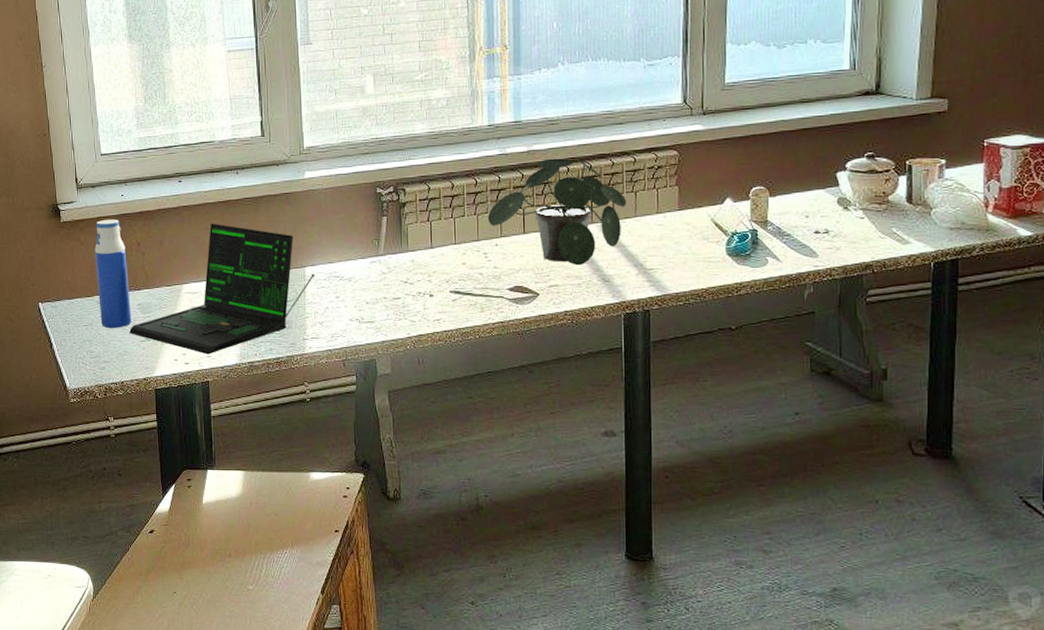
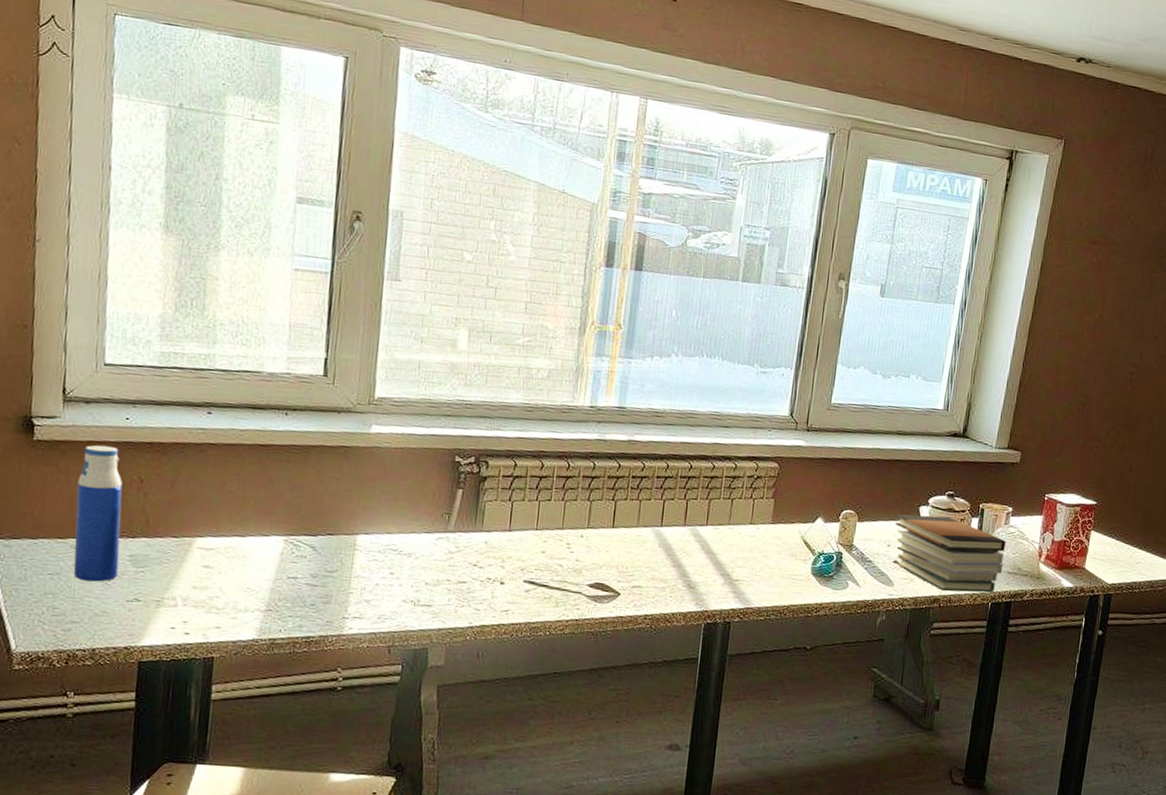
laptop: present [130,223,315,355] -> none [113,468,369,625]
potted plant: present [488,157,627,265] -> none [576,451,723,568]
book stack: none [811,178,943,256] -> present [895,514,1006,593]

